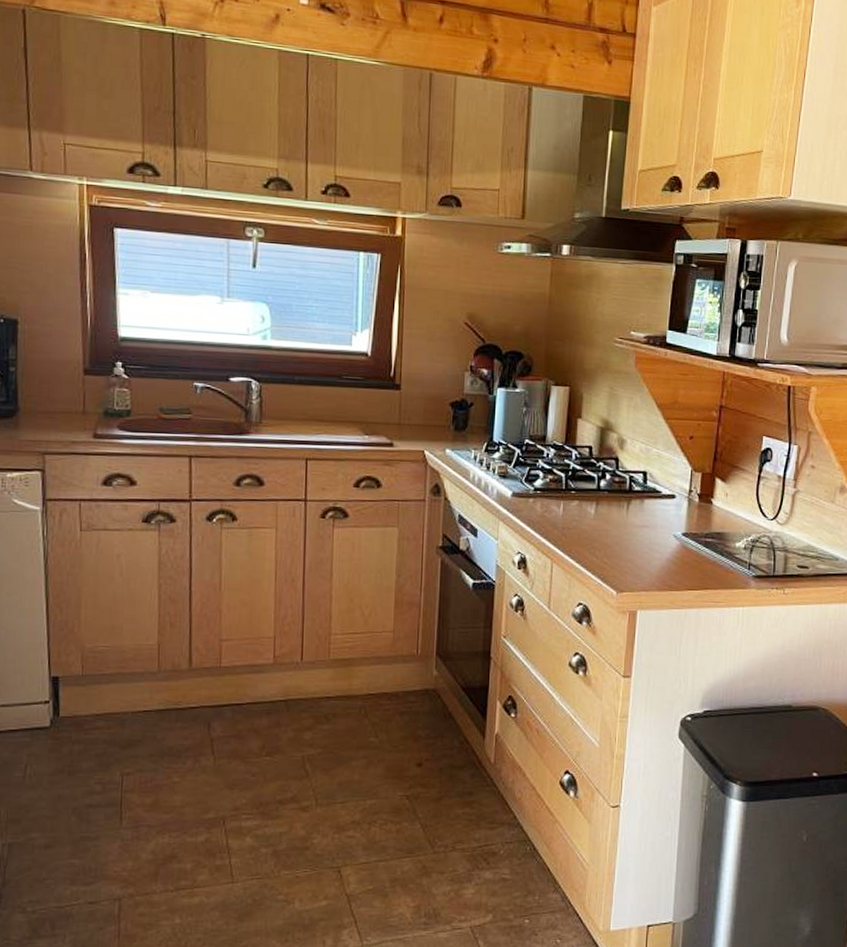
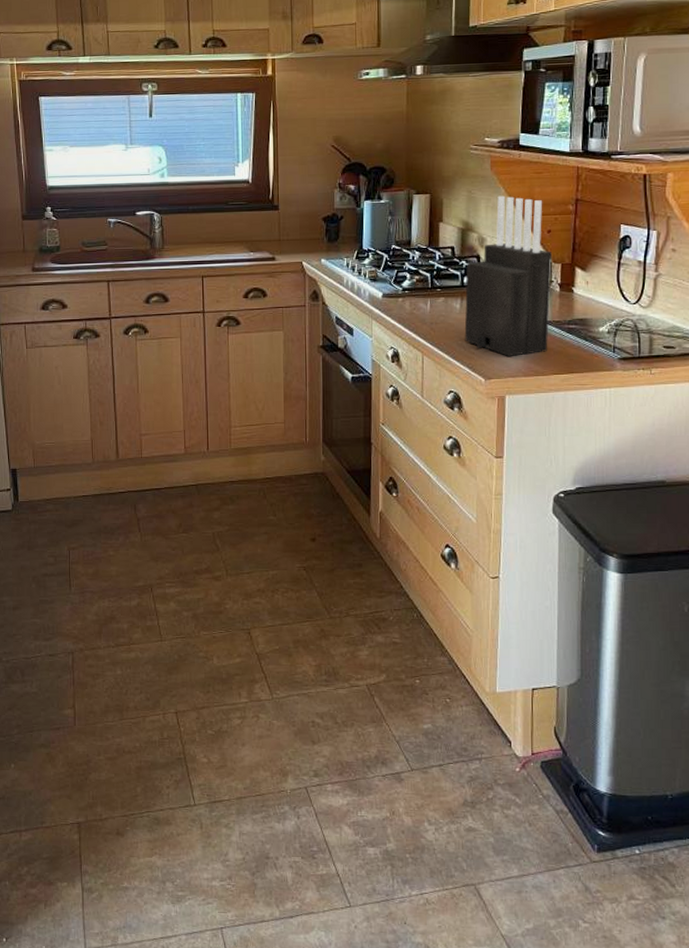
knife block: none [597,395,692,569] -> present [464,195,552,356]

